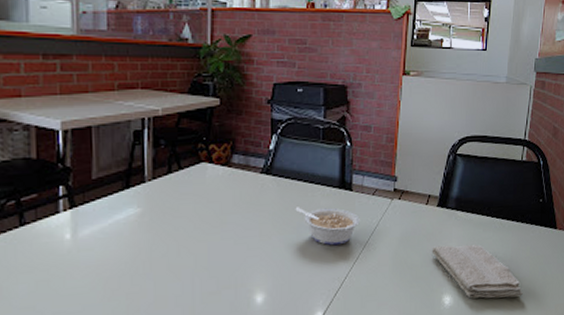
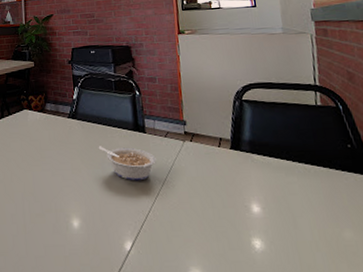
washcloth: present [431,244,523,299] -> none [231,187,349,249]

